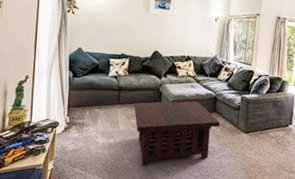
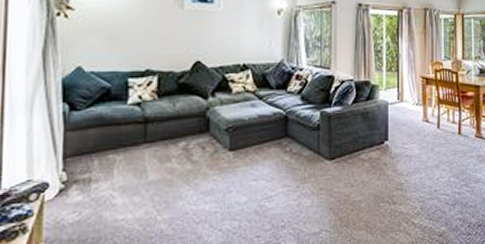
coffee table: present [133,101,221,166] -> none [168,125,296,229]

